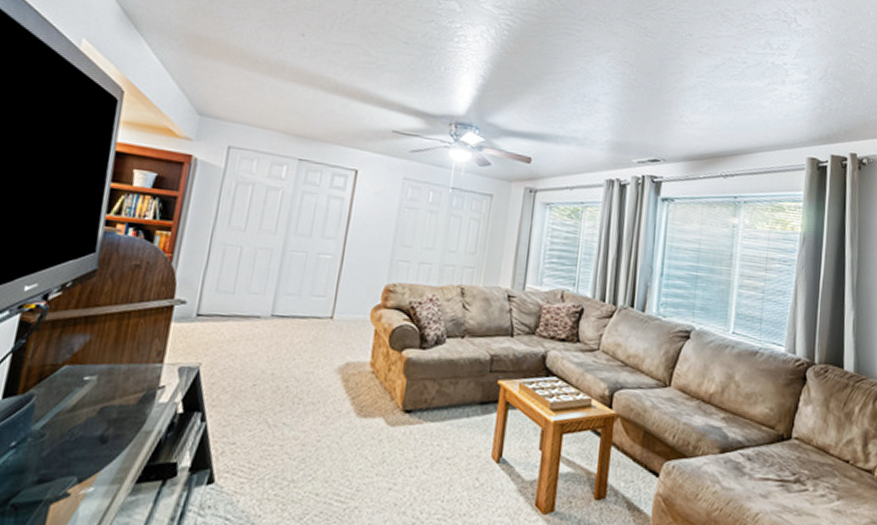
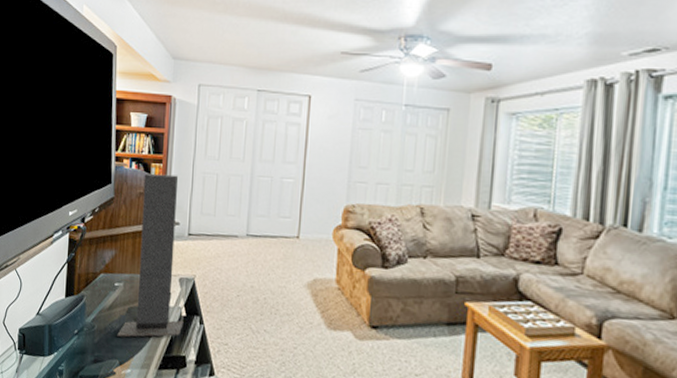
speaker: none [79,241,191,446] -> present [117,173,184,338]

